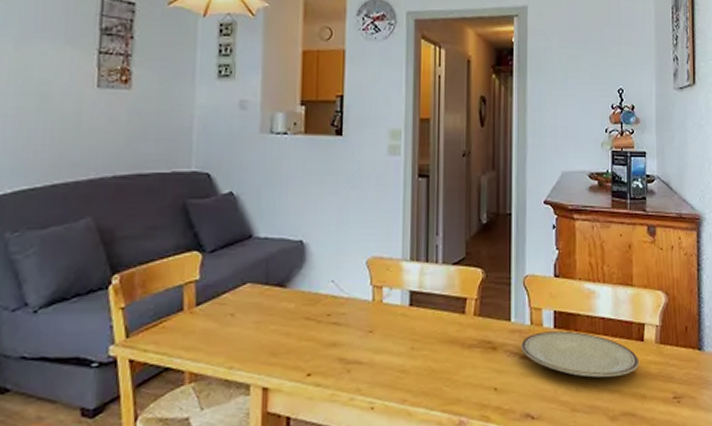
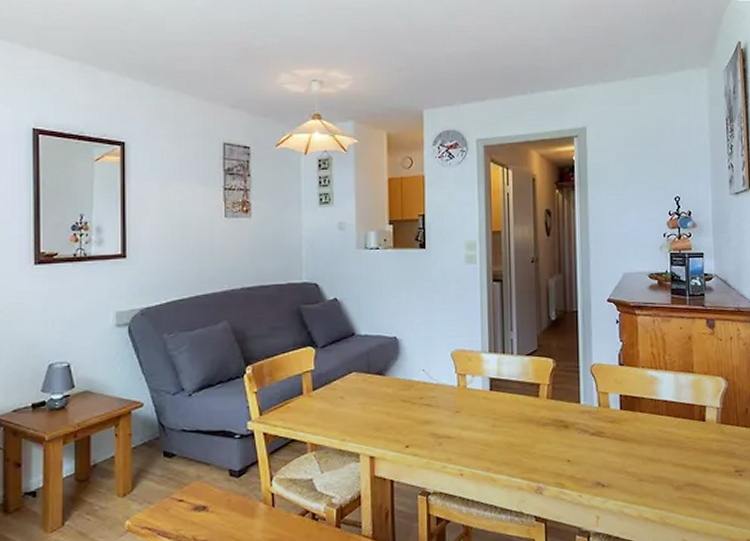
plate: present [522,330,640,378] -> none [591,412,702,453]

